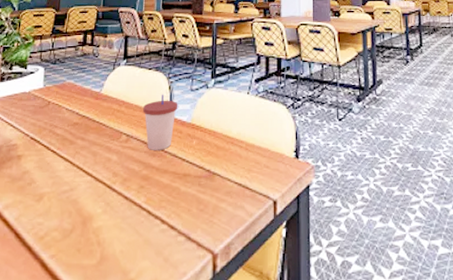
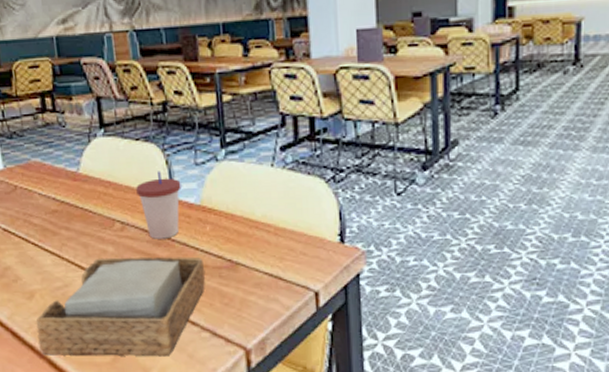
napkin holder: none [36,165,188,260] -> present [36,256,206,357]

